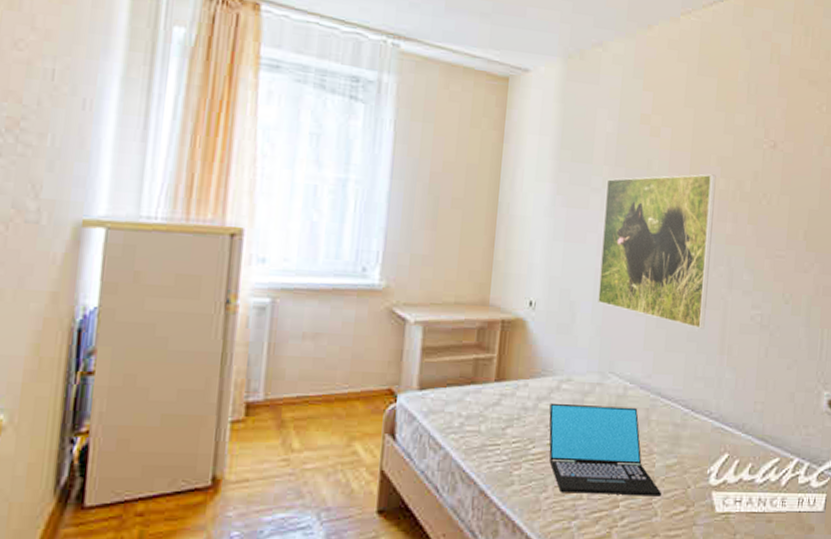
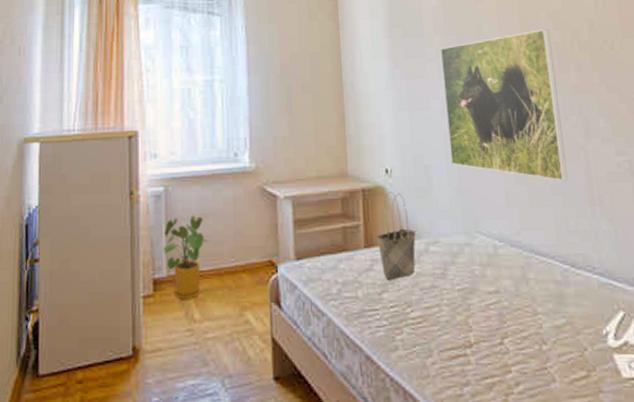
house plant: none [261,333,319,426] -> present [162,215,208,299]
tote bag: none [509,324,550,416] -> present [377,190,416,280]
laptop: present [549,402,662,496] -> none [421,265,557,360]

